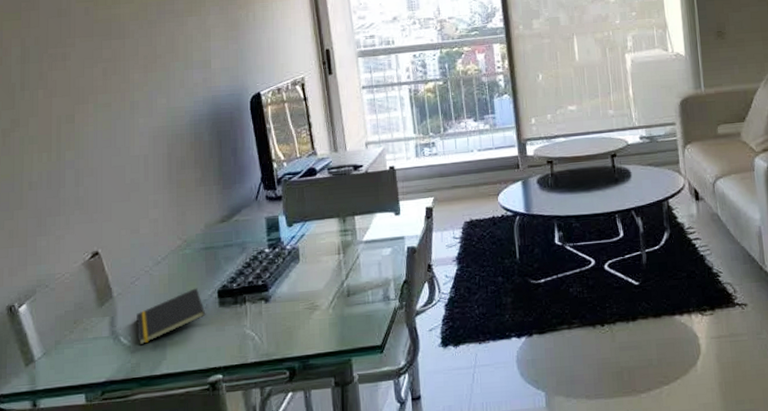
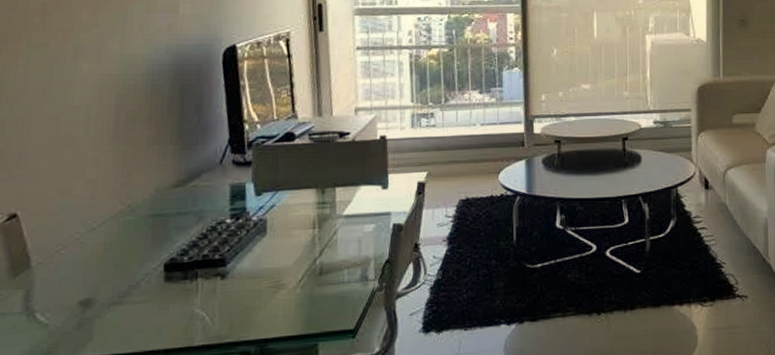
notepad: present [137,288,206,346] -> none [58,260,147,324]

